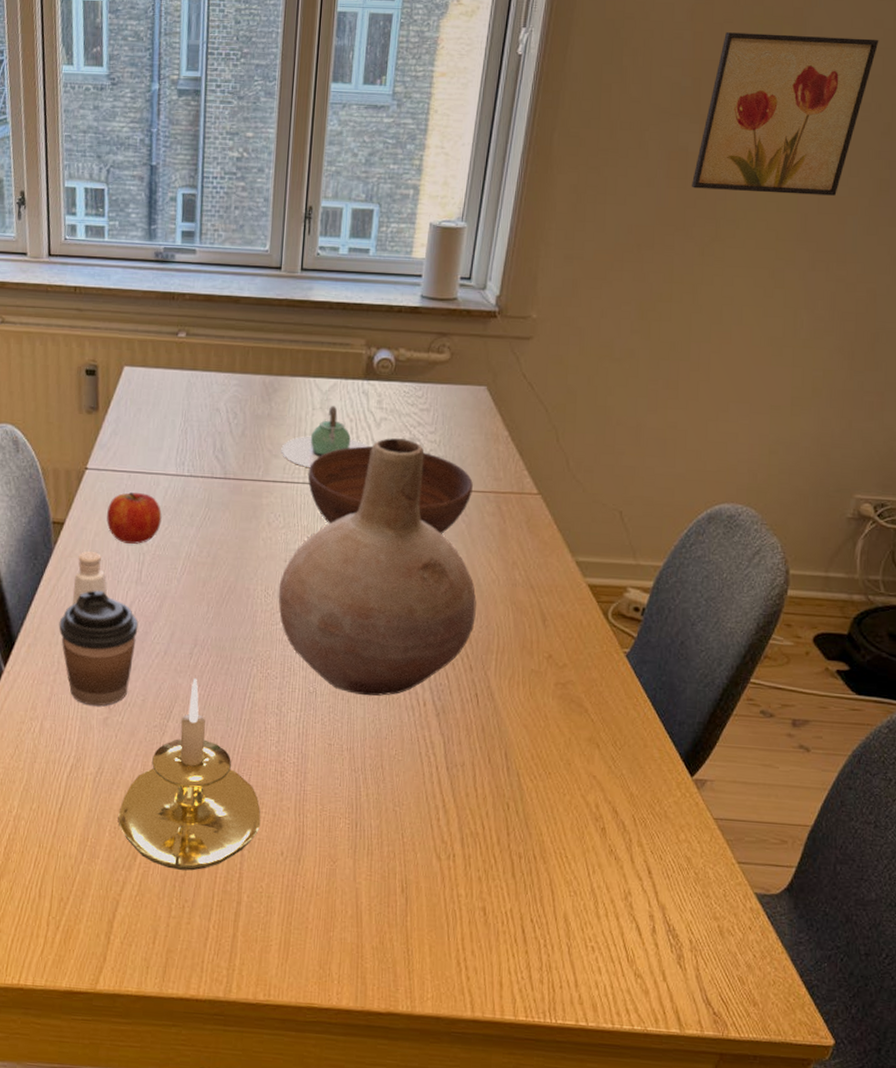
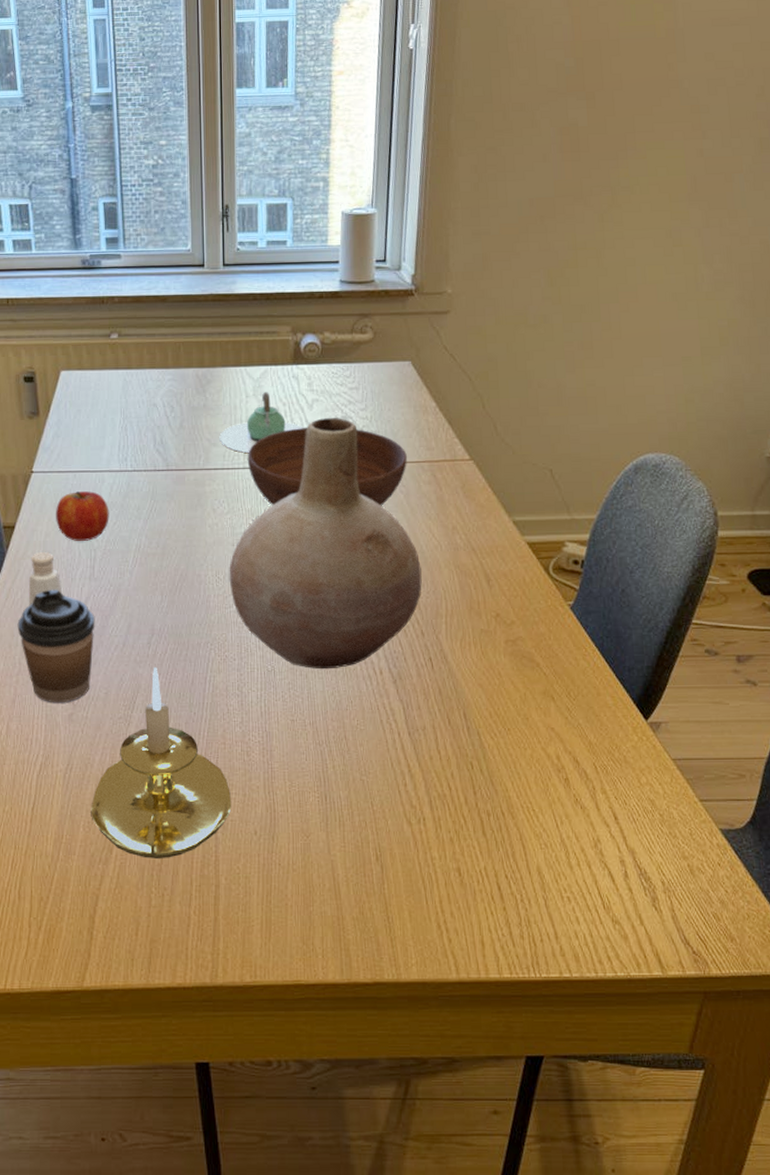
wall art: present [691,32,879,196] -> none [584,10,745,160]

